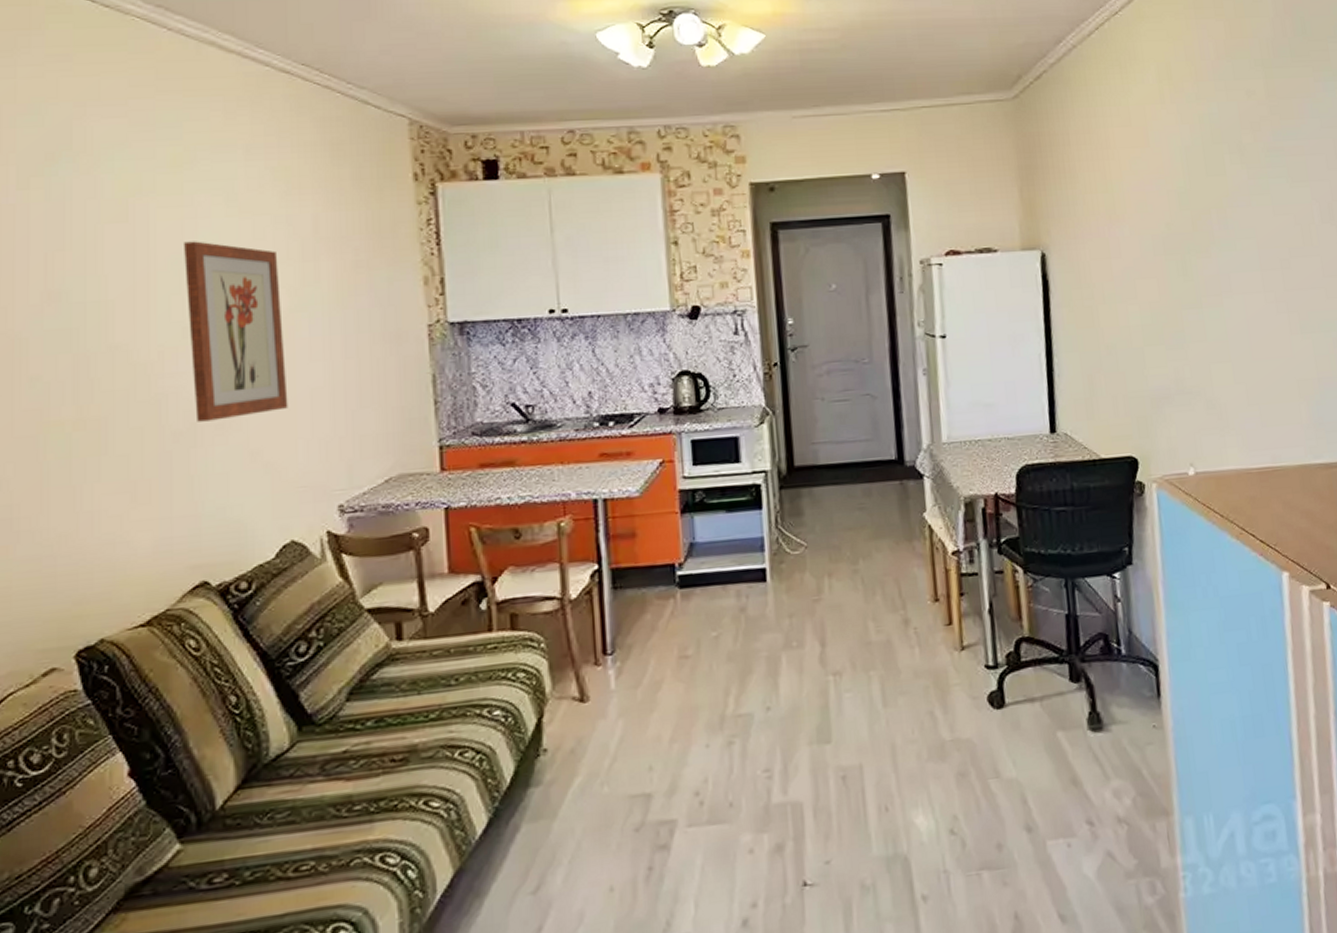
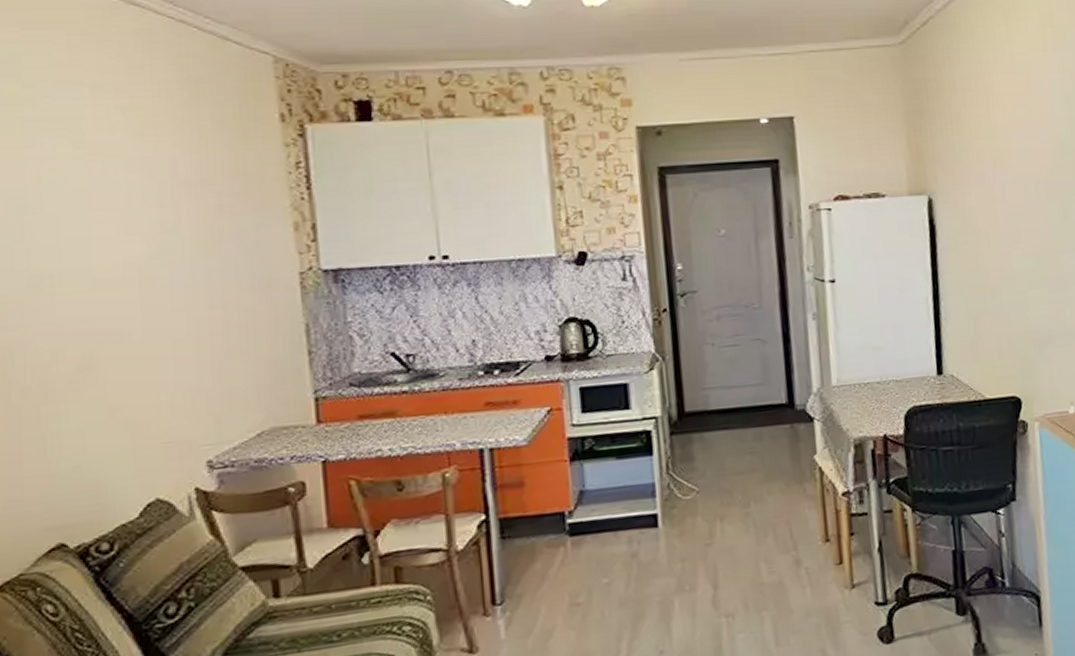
wall art: present [182,241,288,422] -> none [25,184,149,377]

